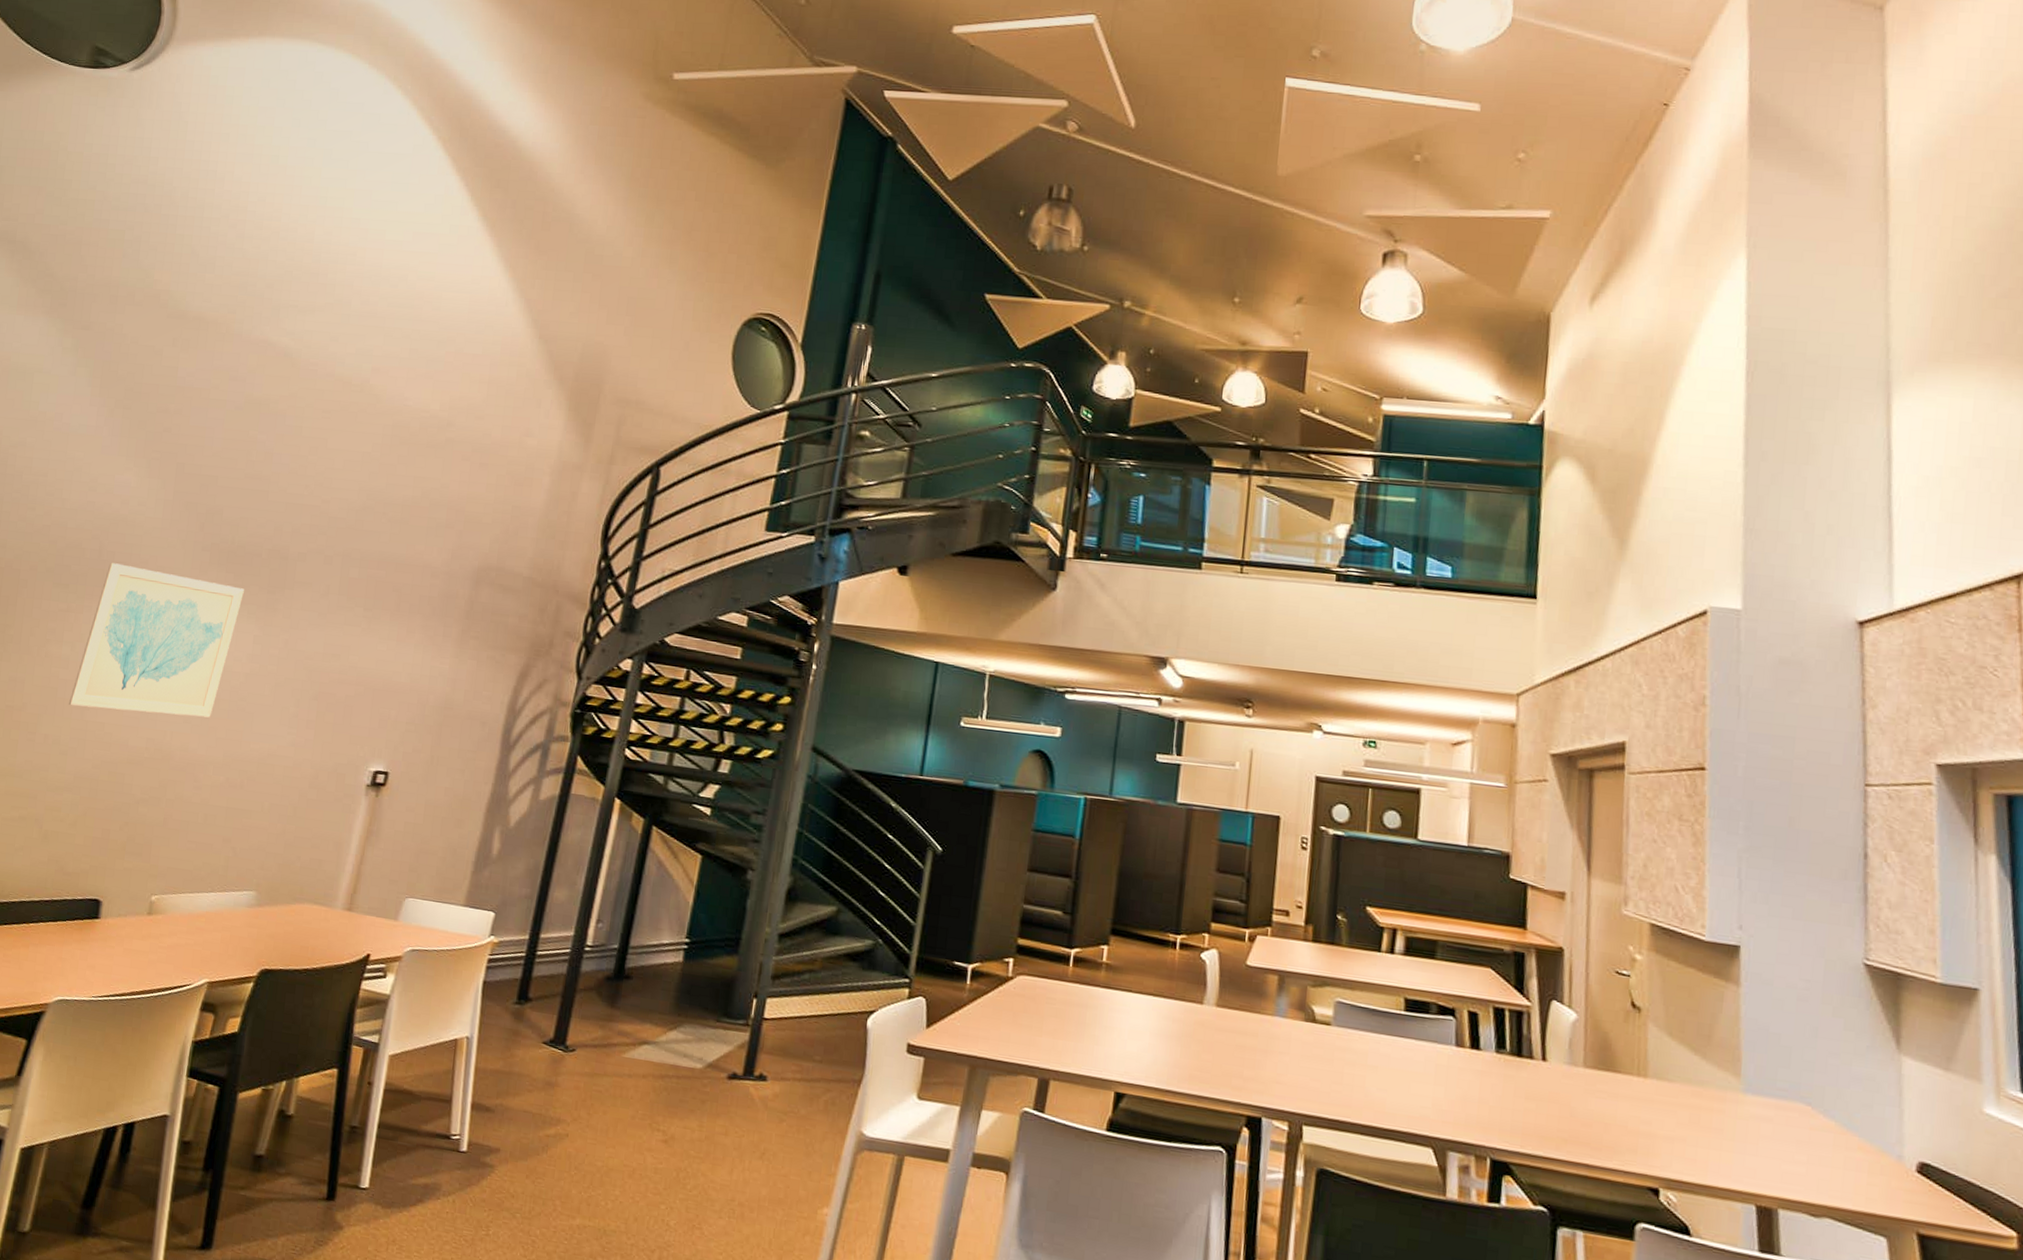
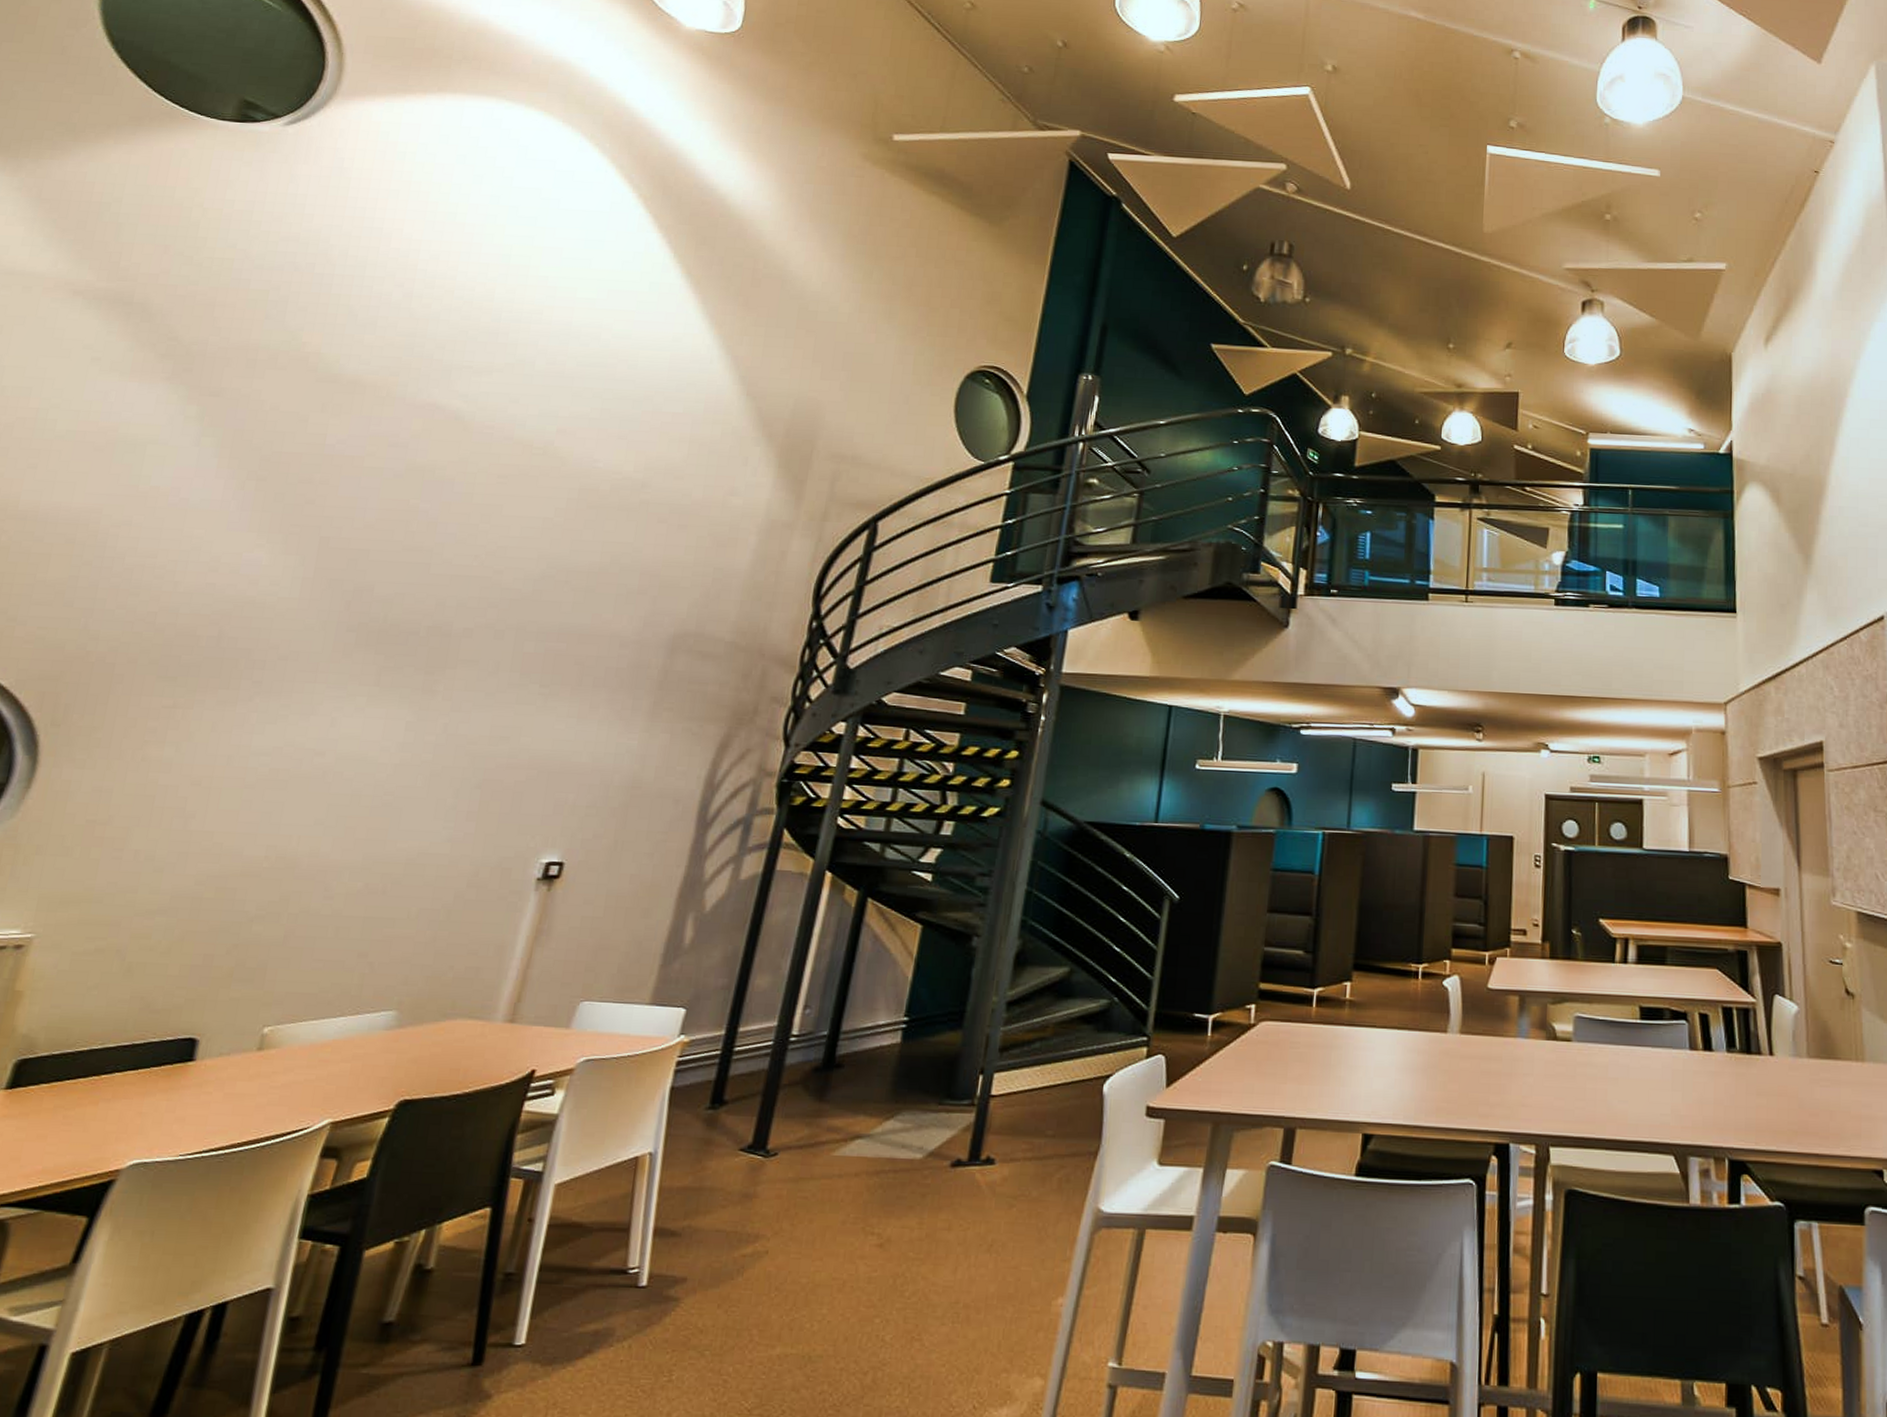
wall art: present [69,562,244,718] -> none [169,650,397,817]

